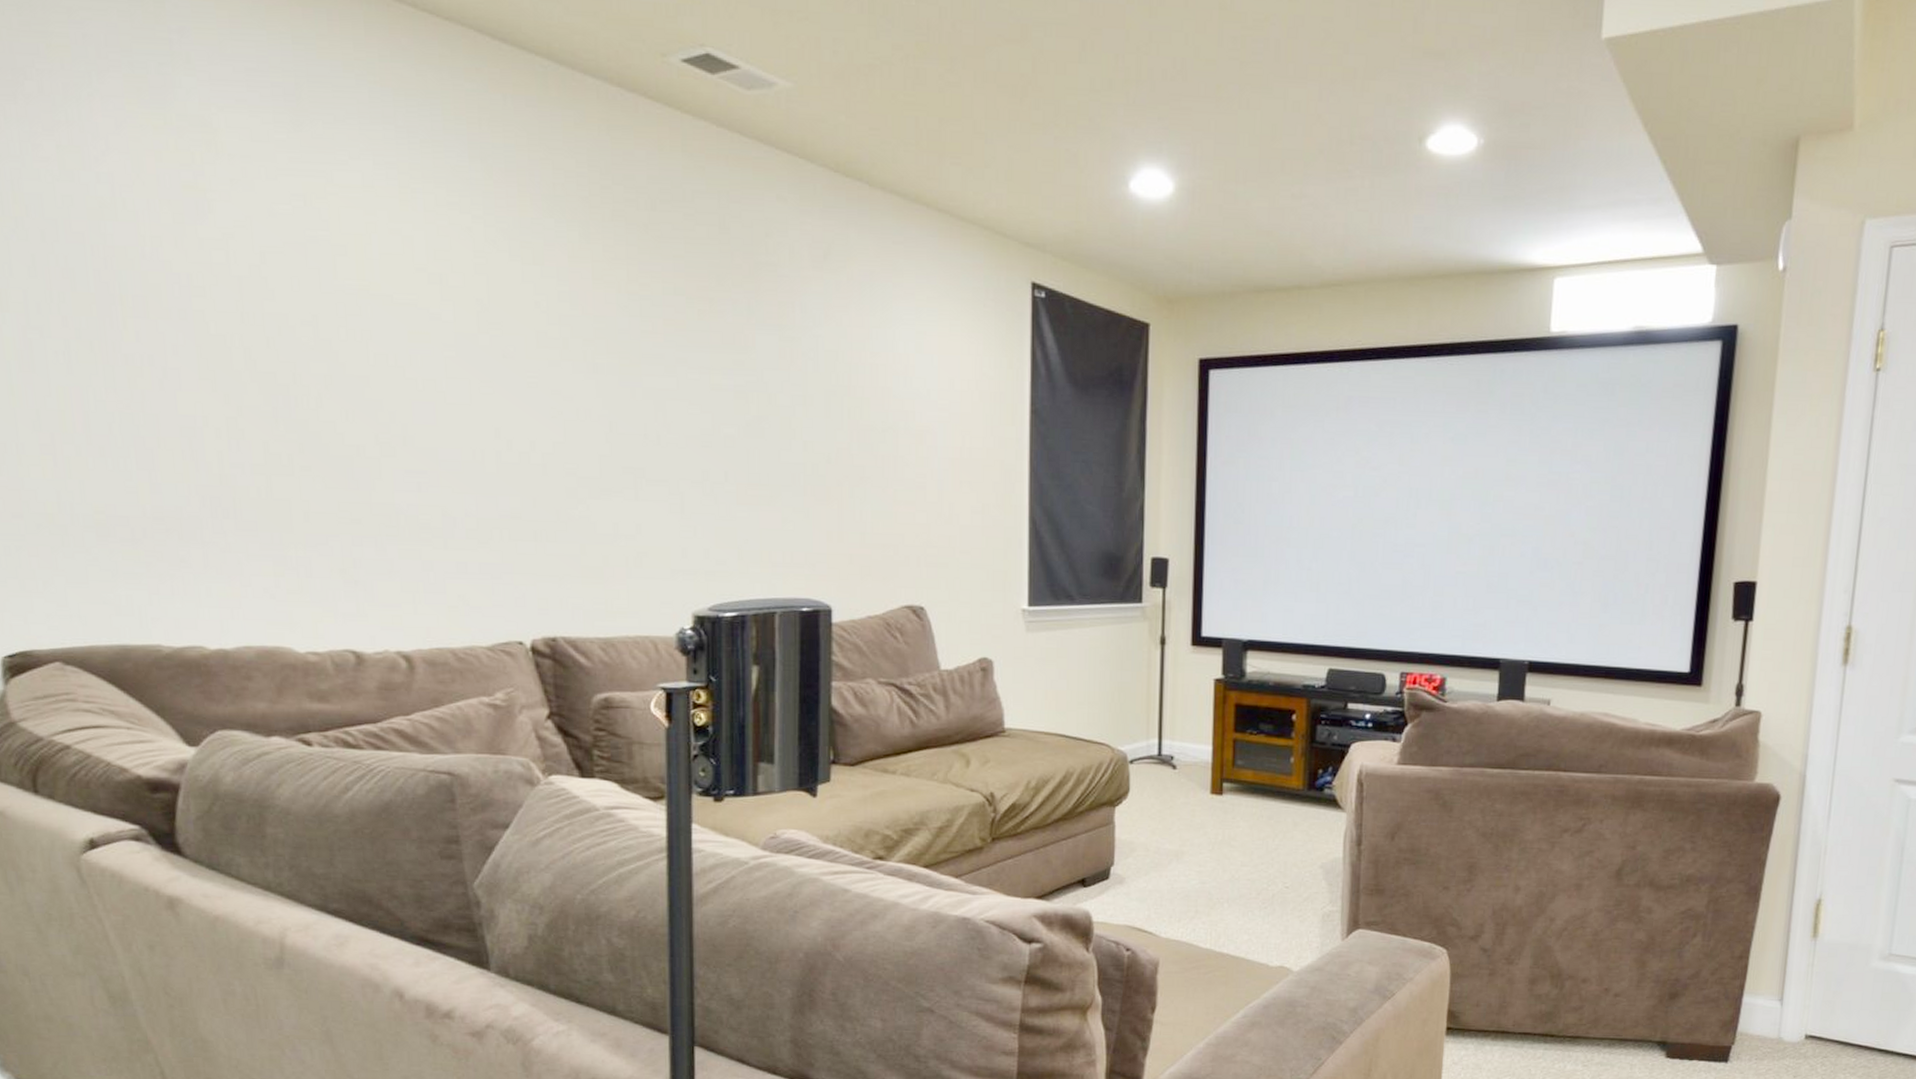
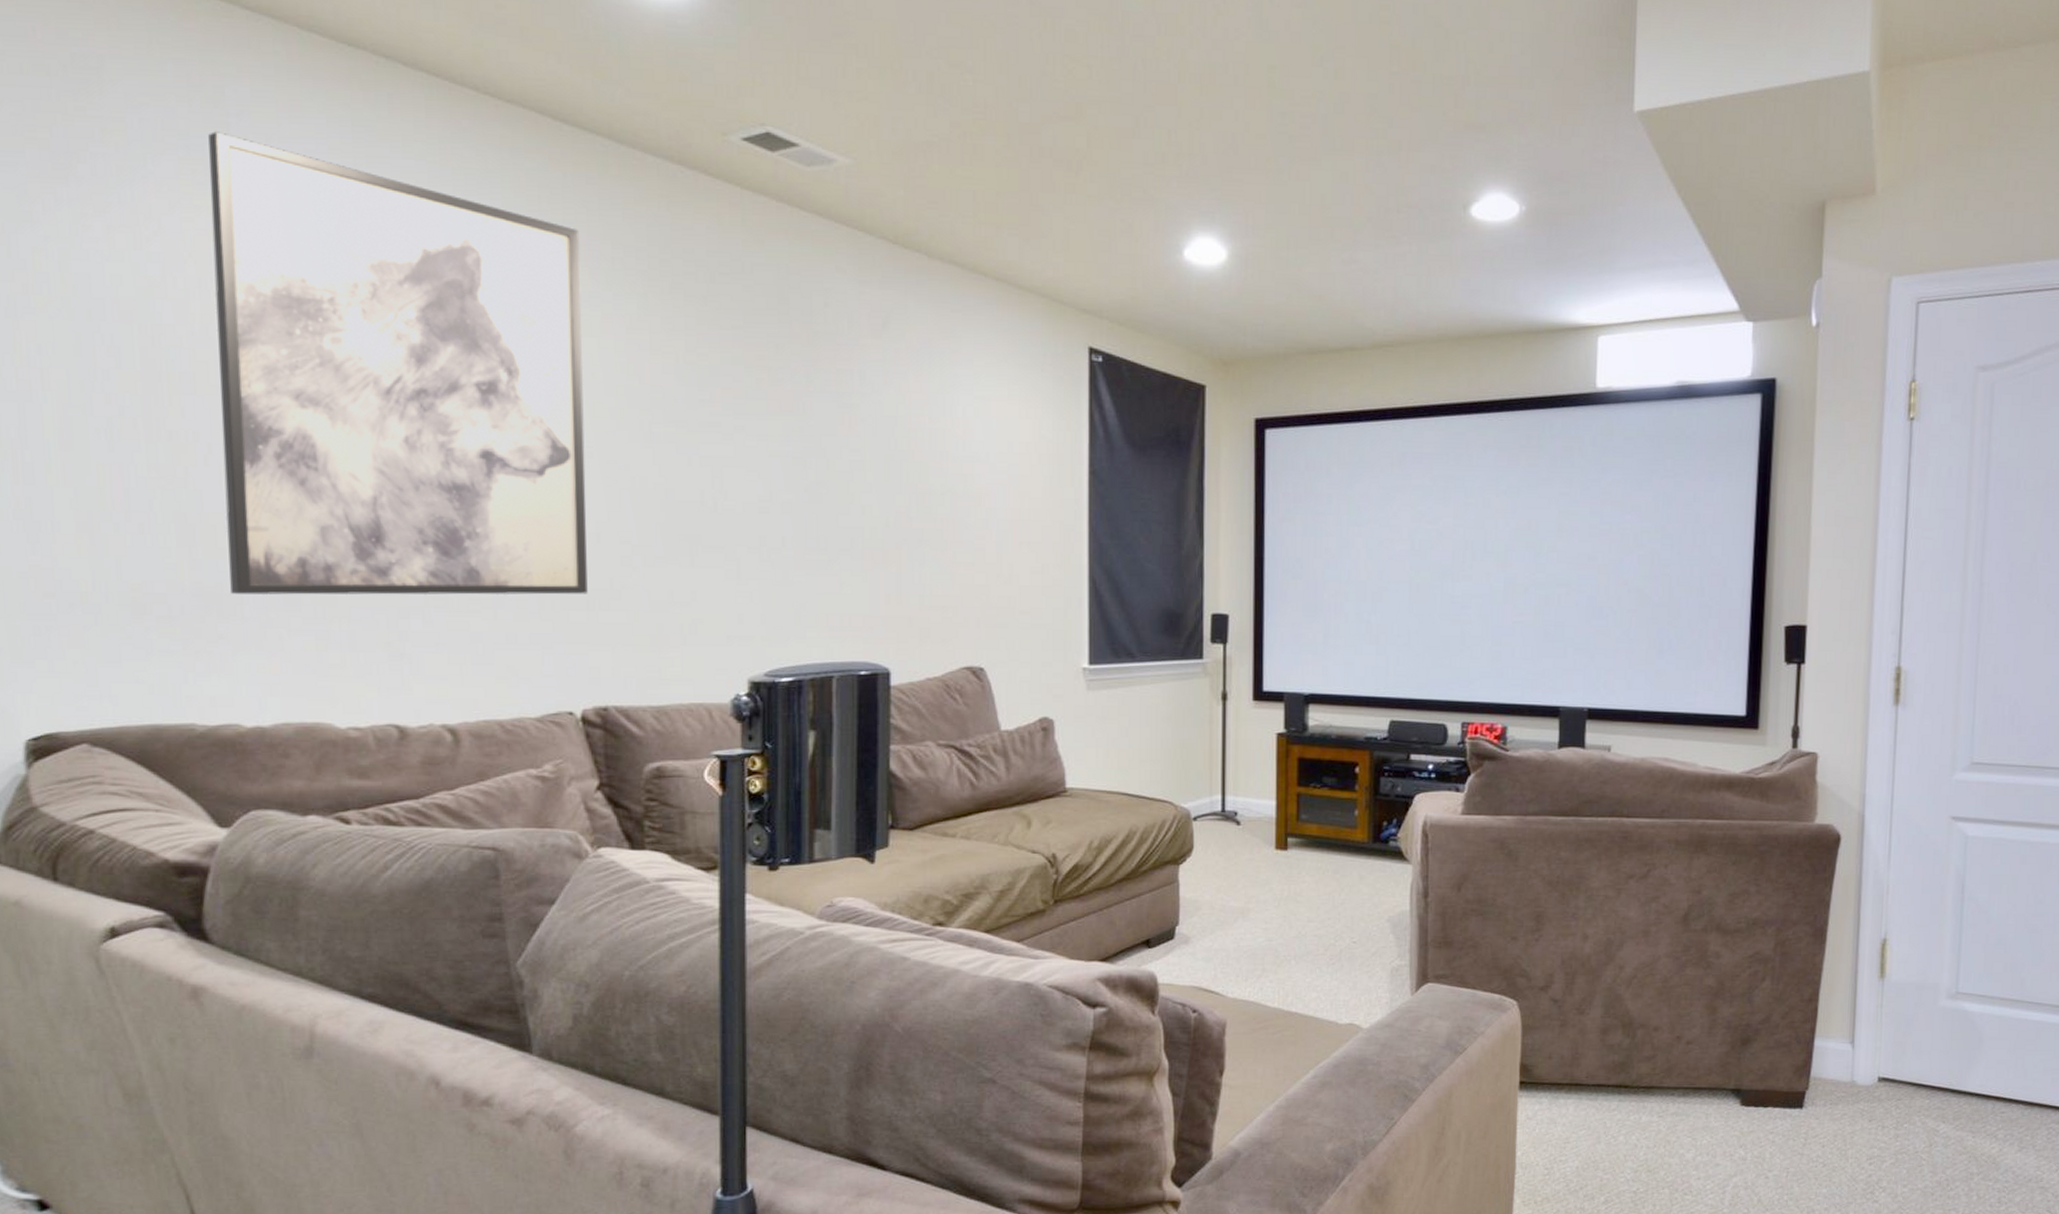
wall art: none [151,48,535,525] -> present [208,131,588,595]

